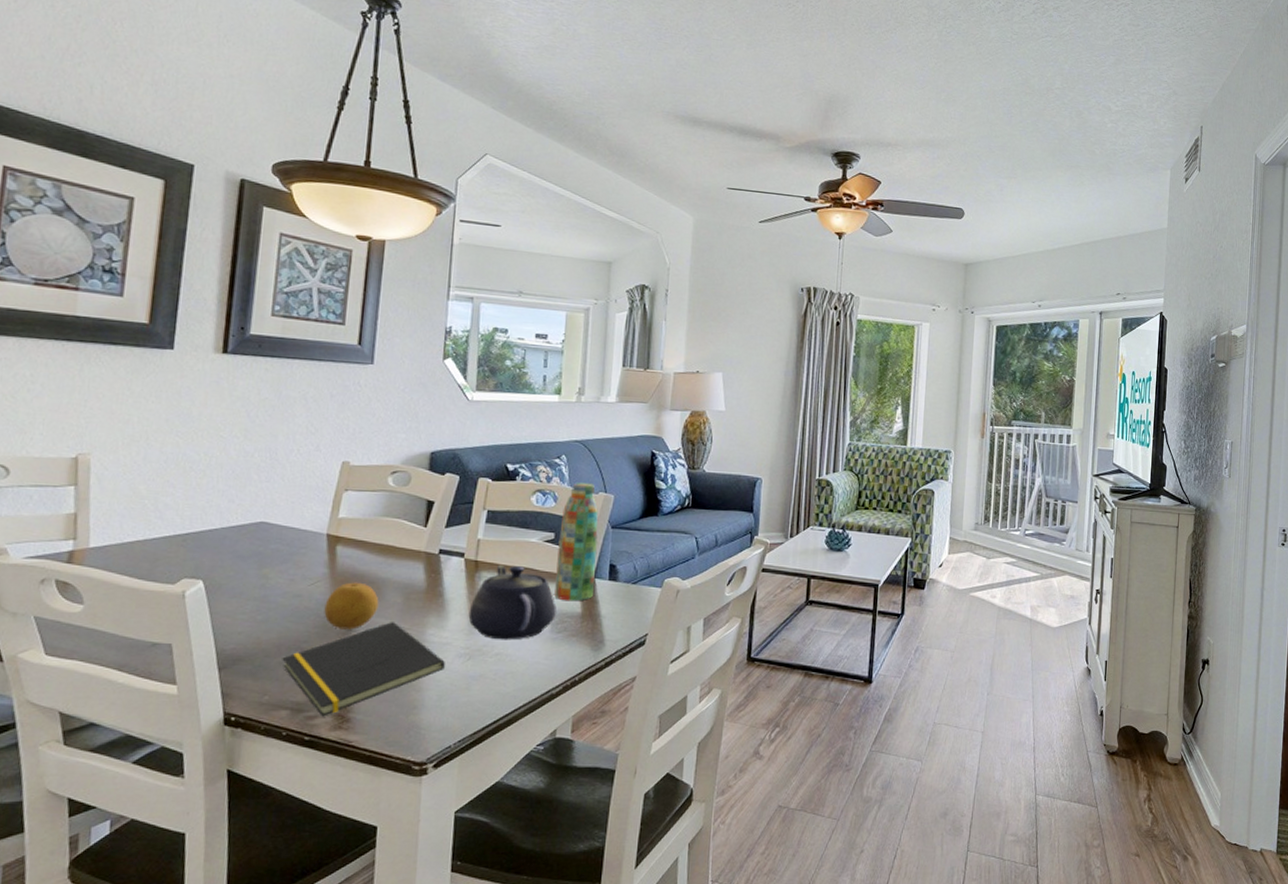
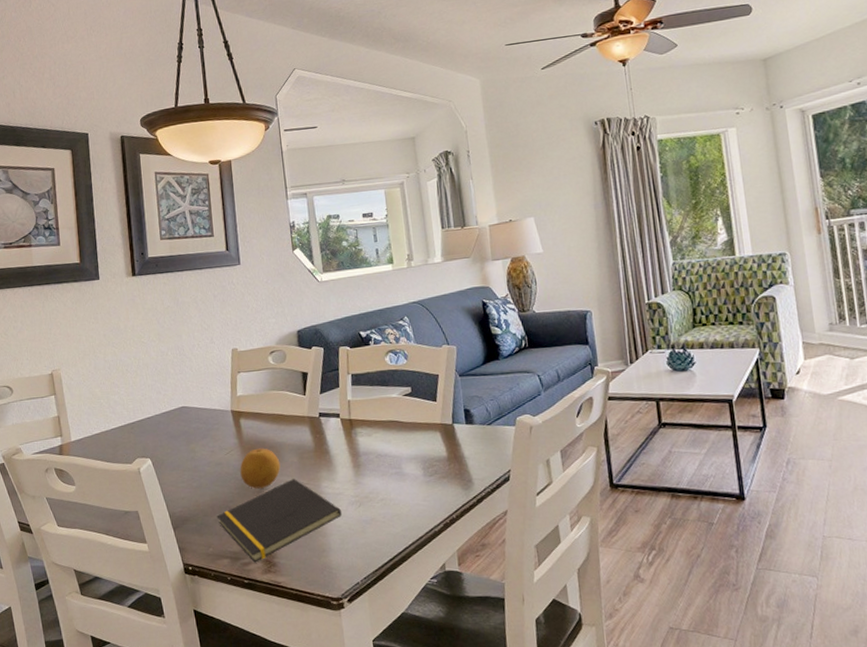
teapot: present [468,564,556,640] -> none [352,420,426,487]
water bottle: present [554,483,598,602] -> none [414,338,455,447]

